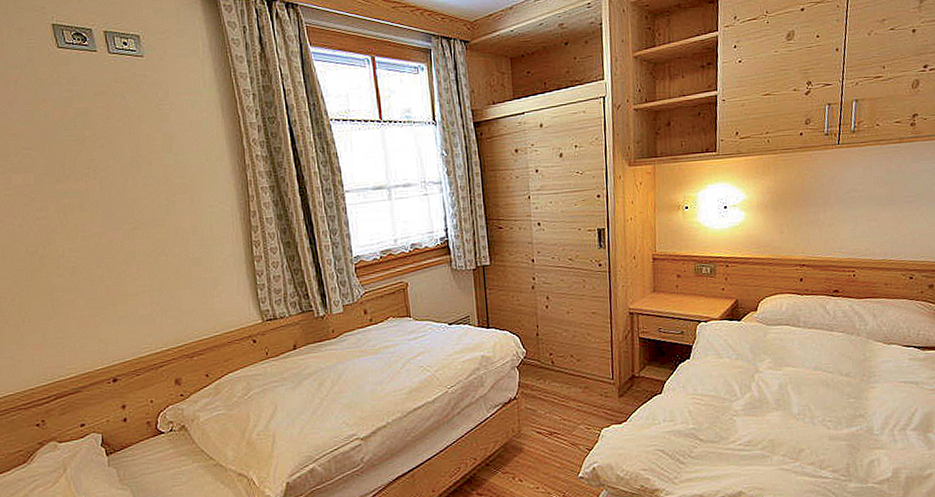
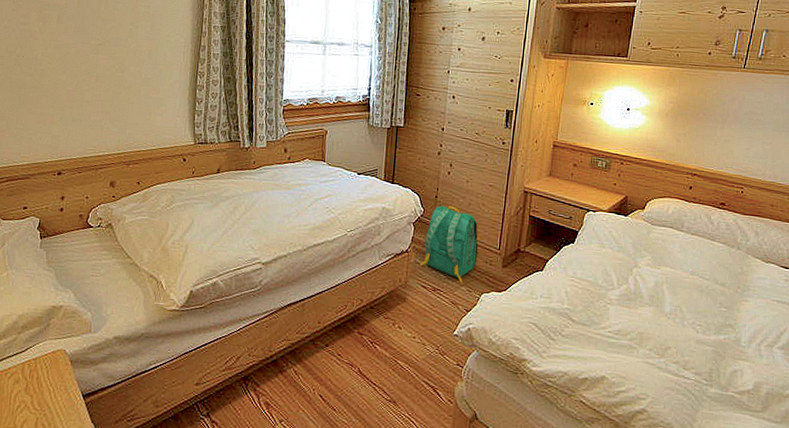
backpack: none [530,342,591,423] -> present [419,205,479,284]

